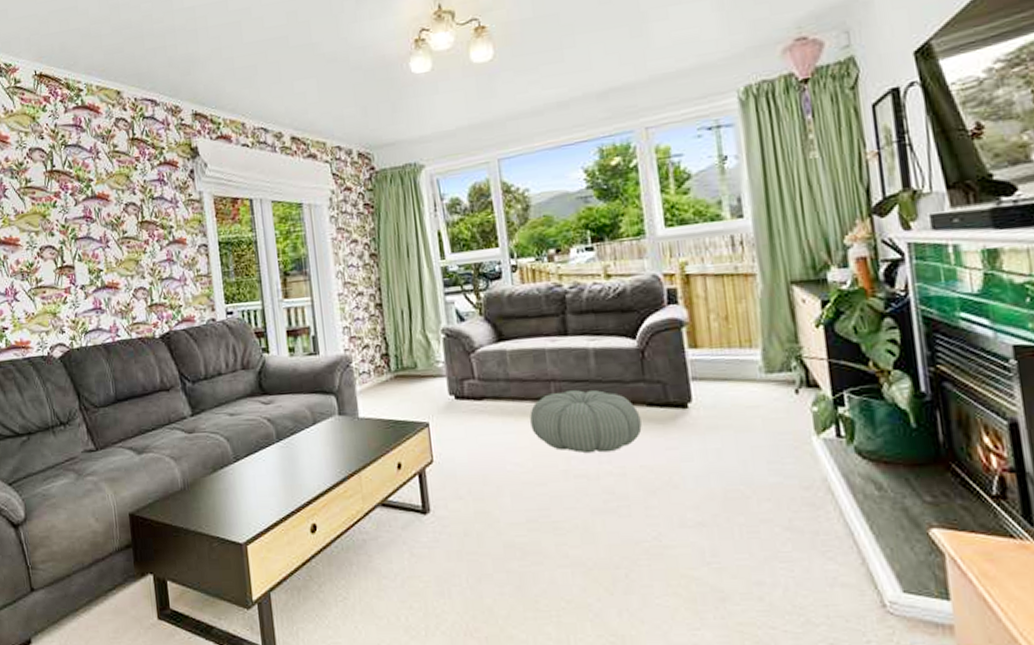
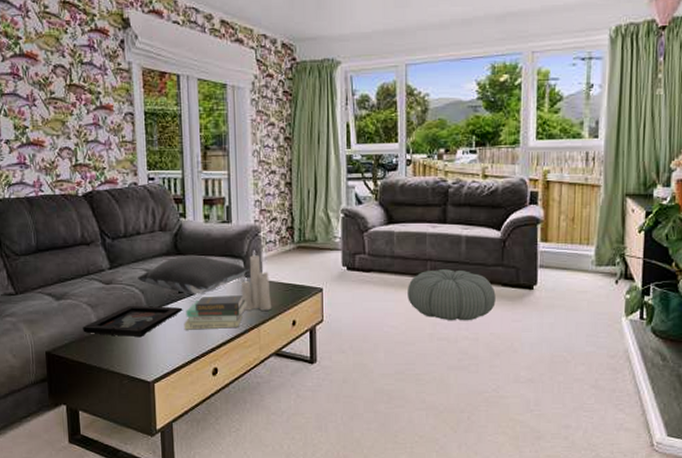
decorative tray: none [167,454,273,492] -> present [83,305,183,336]
pillow: none [222,393,344,439] -> present [138,254,250,294]
books: none [275,437,344,481] -> present [184,295,248,330]
candle: none [334,383,373,455] -> present [240,250,272,311]

